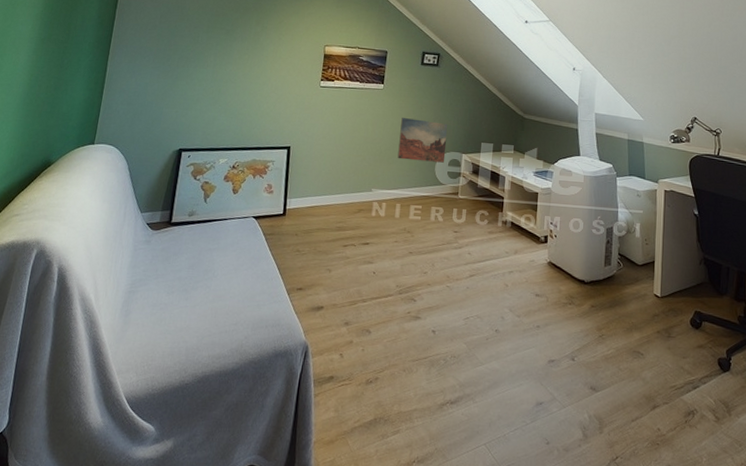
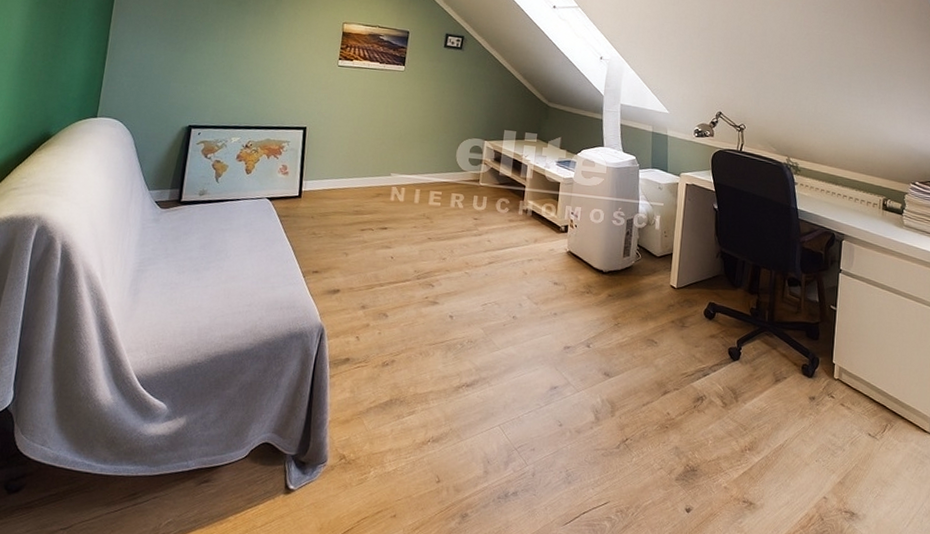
wall art: present [397,117,448,163] -> none [418,101,471,149]

